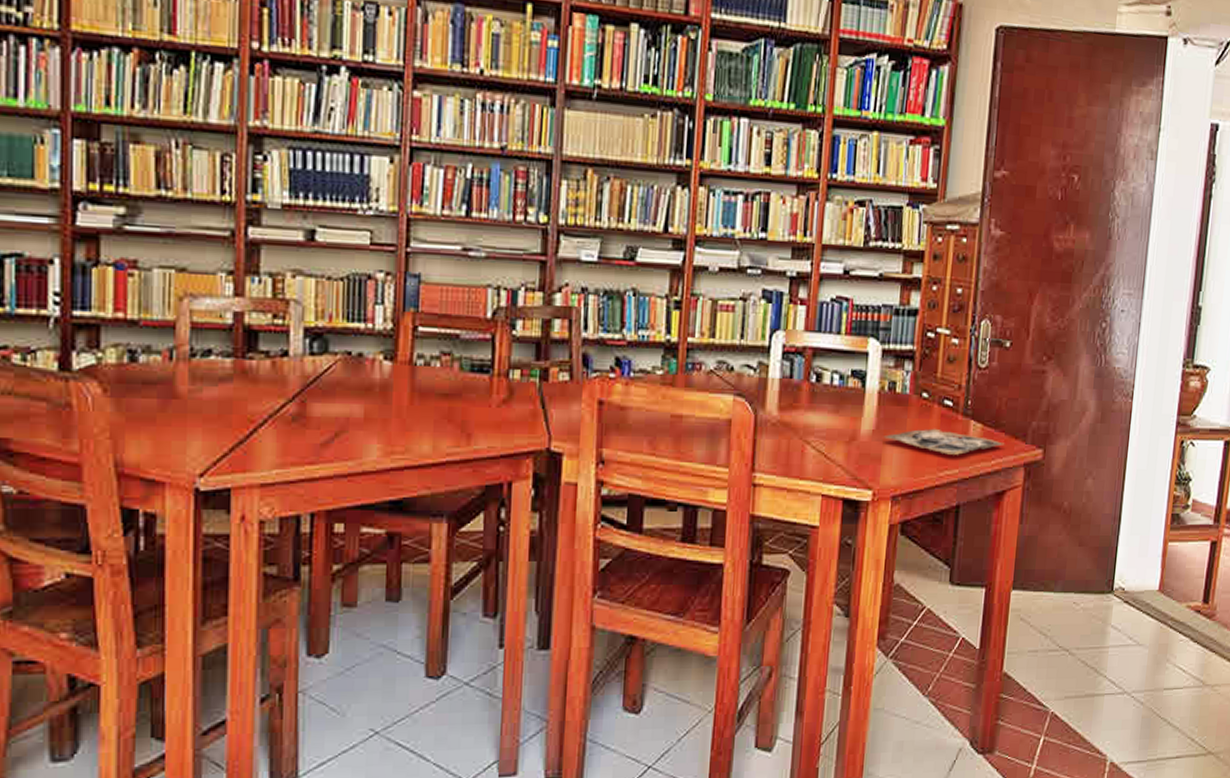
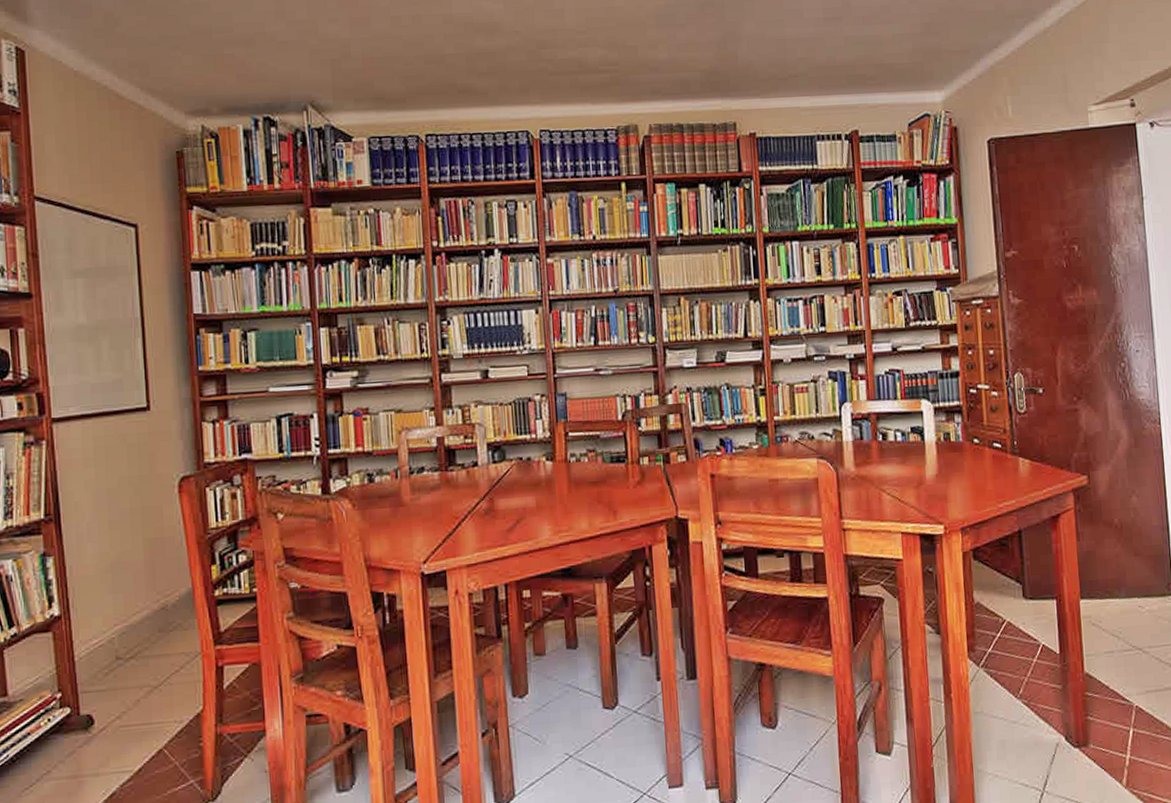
magazine: present [883,428,1005,455] -> none [946,467,1053,489]

